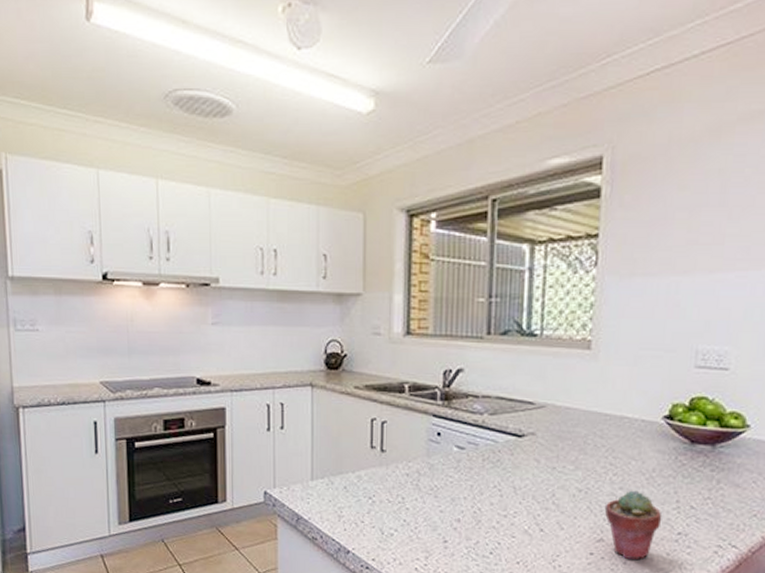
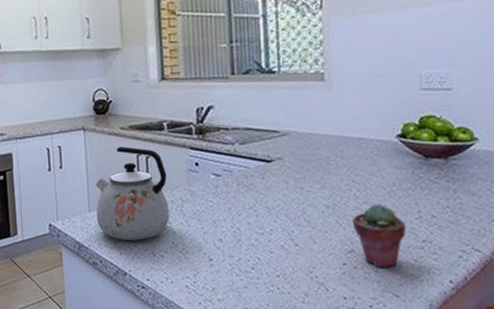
kettle: none [319,408,404,516] -> present [95,147,170,240]

